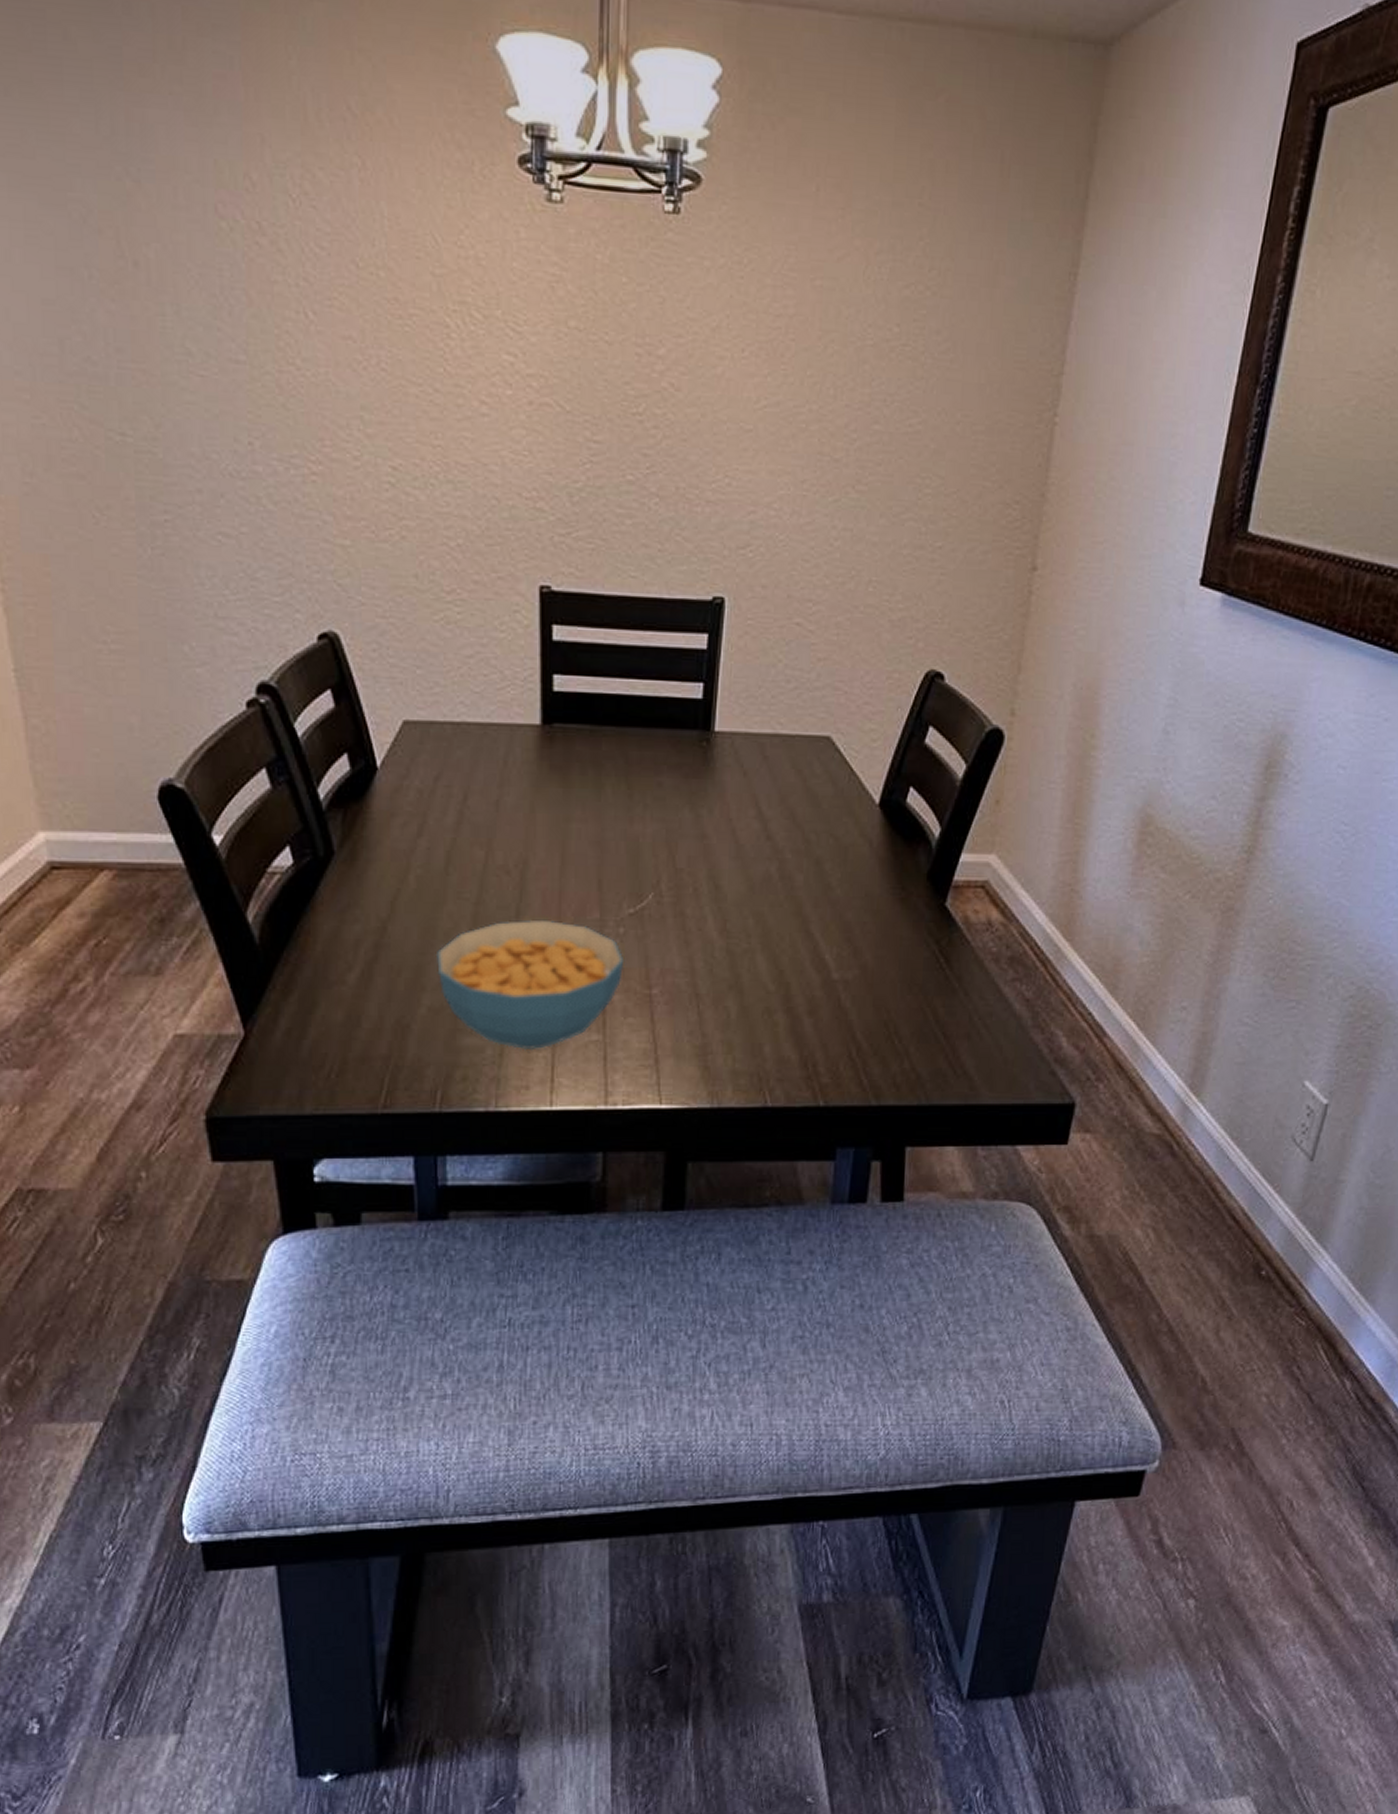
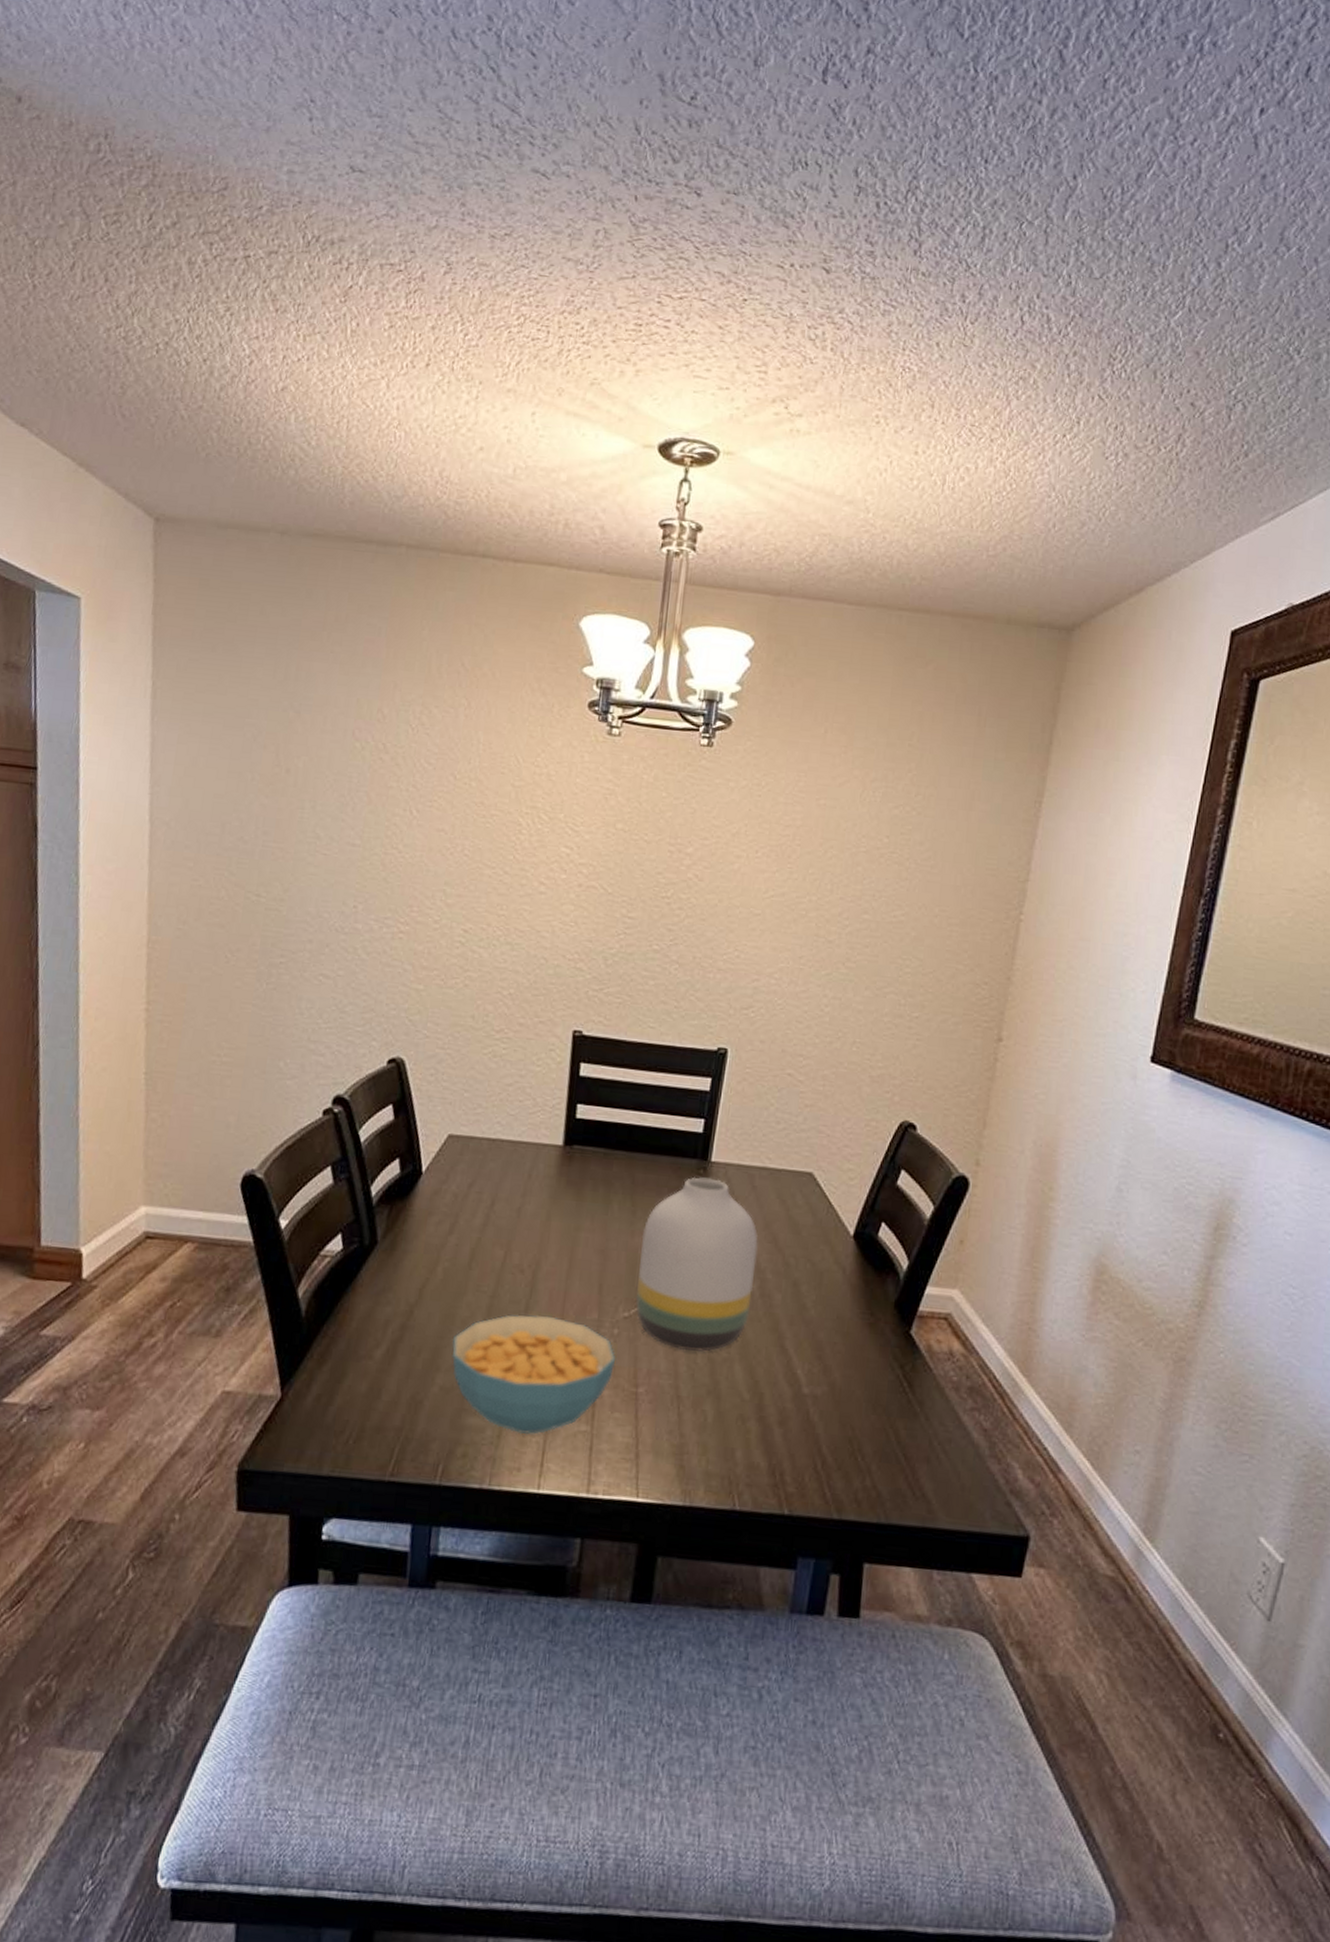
vase: none [640,750,774,946] -> present [635,1176,758,1353]

